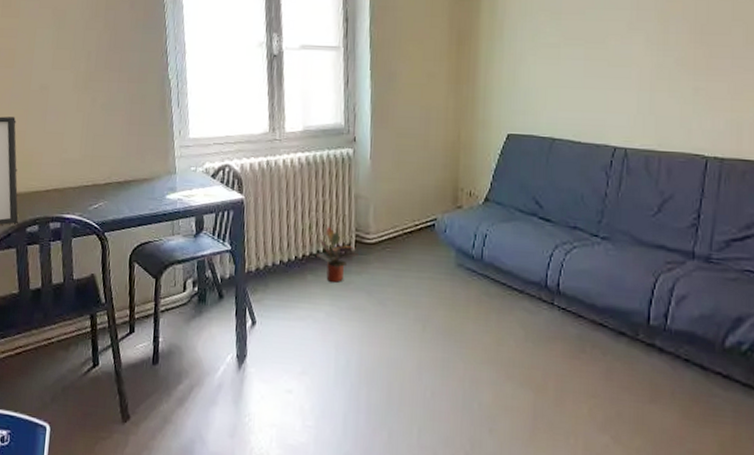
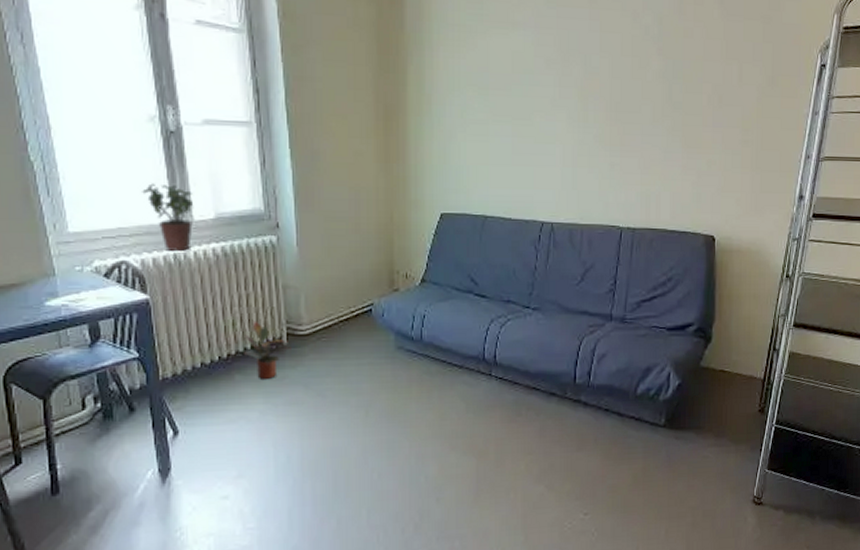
potted plant: none [247,99,286,158] -> present [142,183,193,251]

